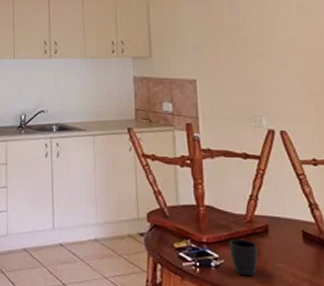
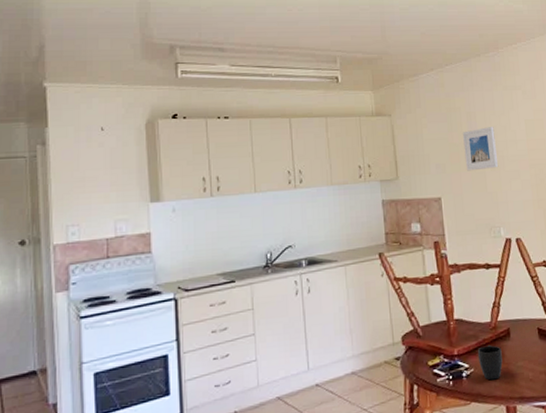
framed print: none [224,11,264,55] -> present [463,127,499,171]

